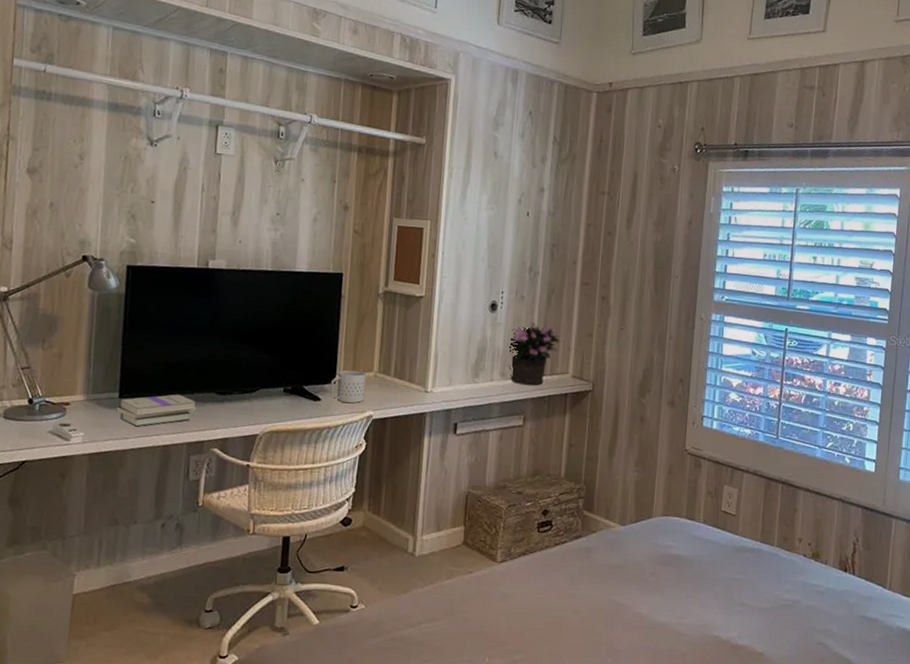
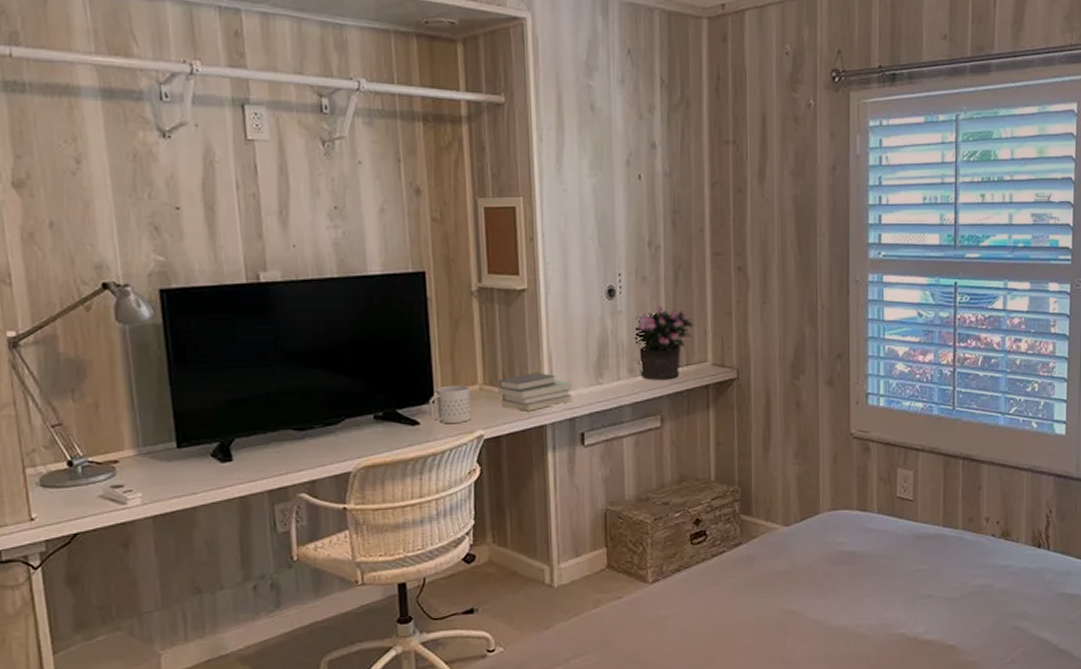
books: present [116,394,197,427] -> none [176,435,273,479]
books: none [389,367,452,400] -> present [498,372,573,411]

